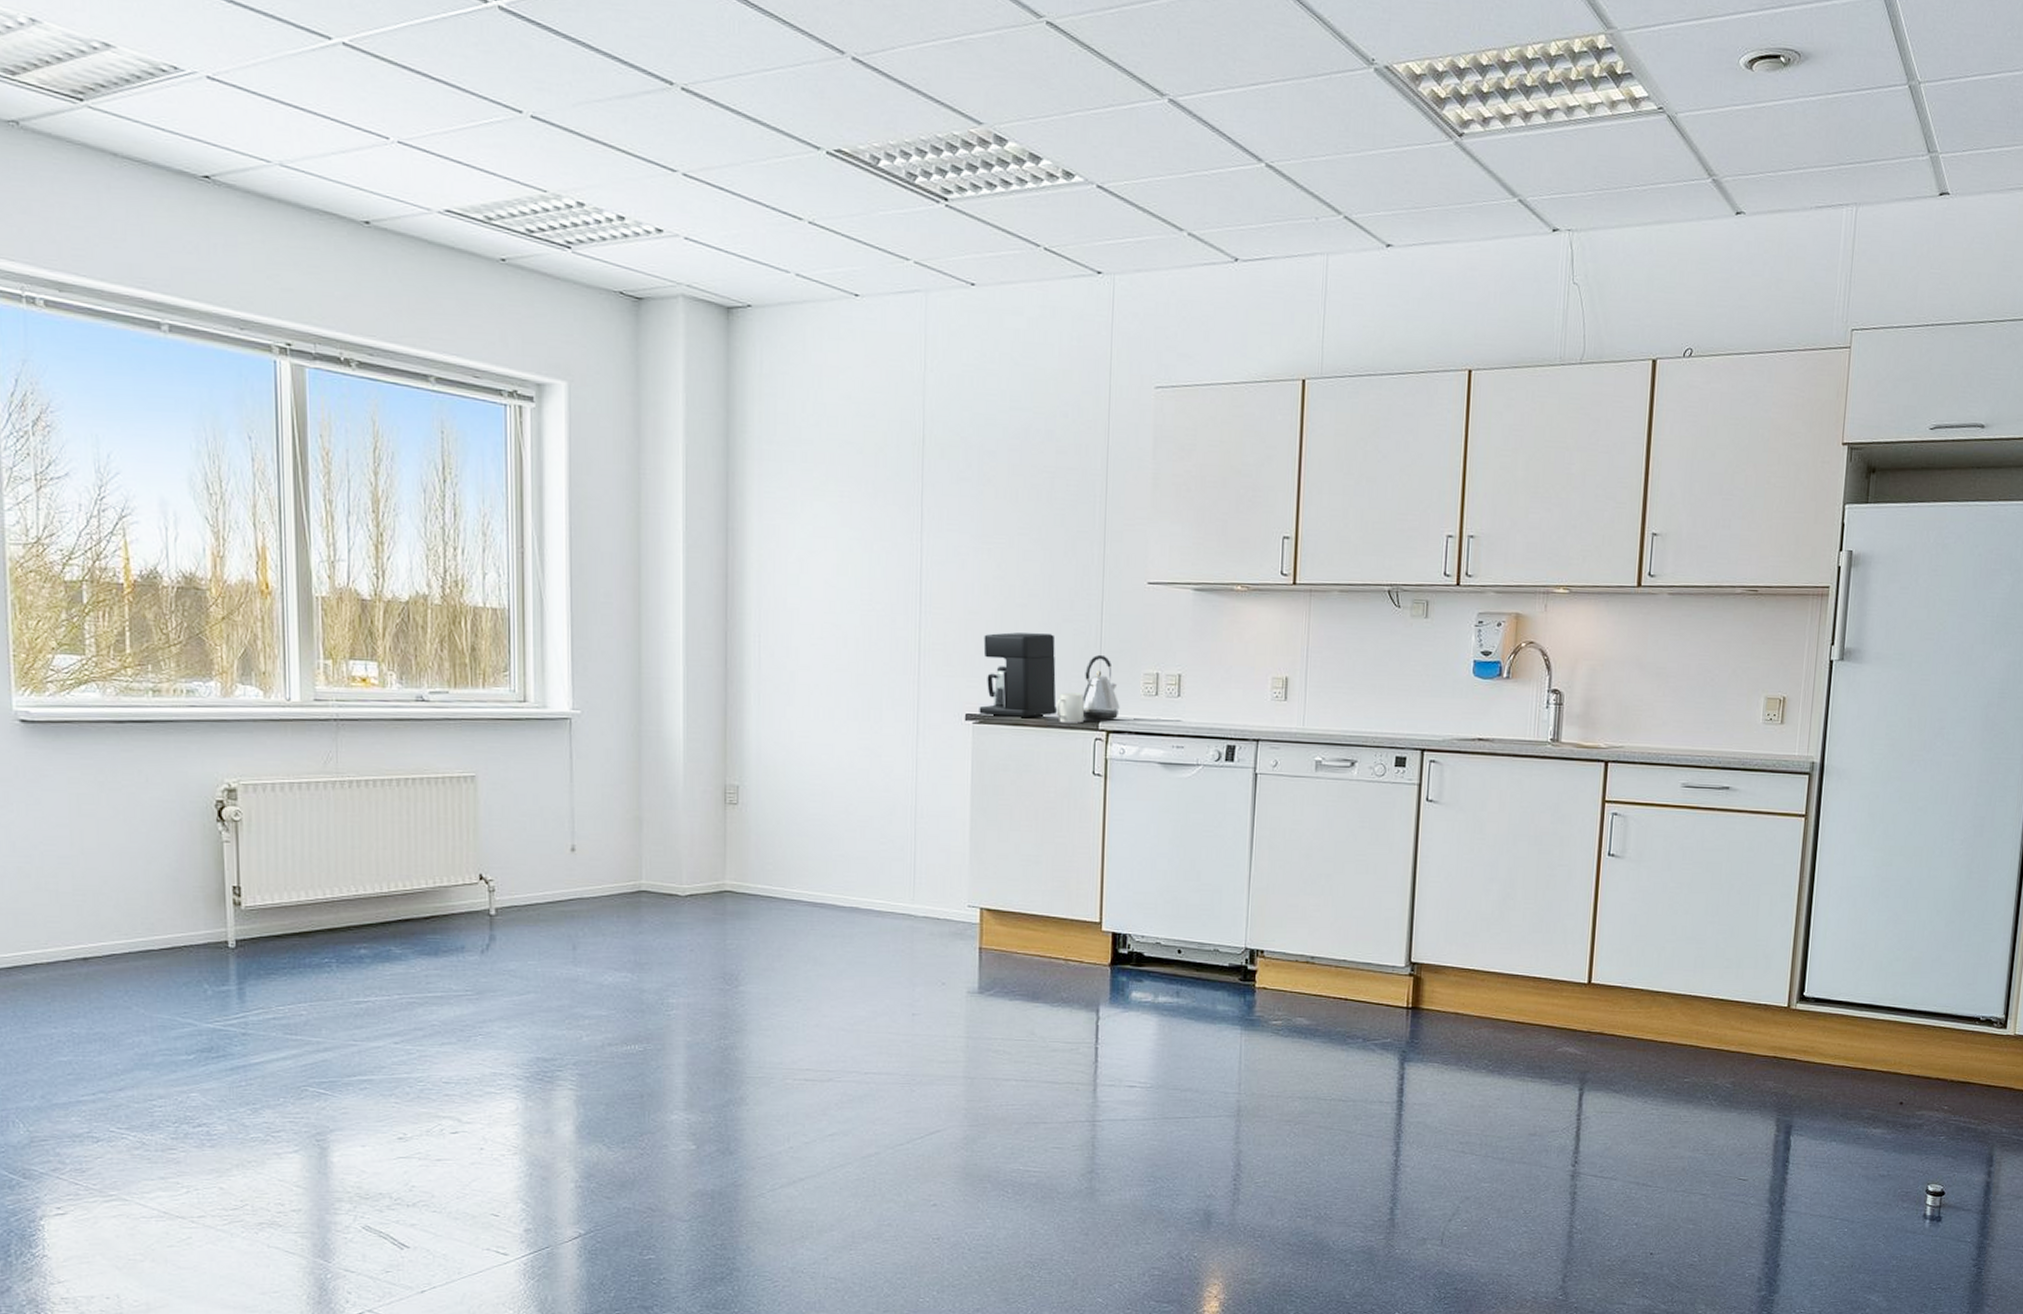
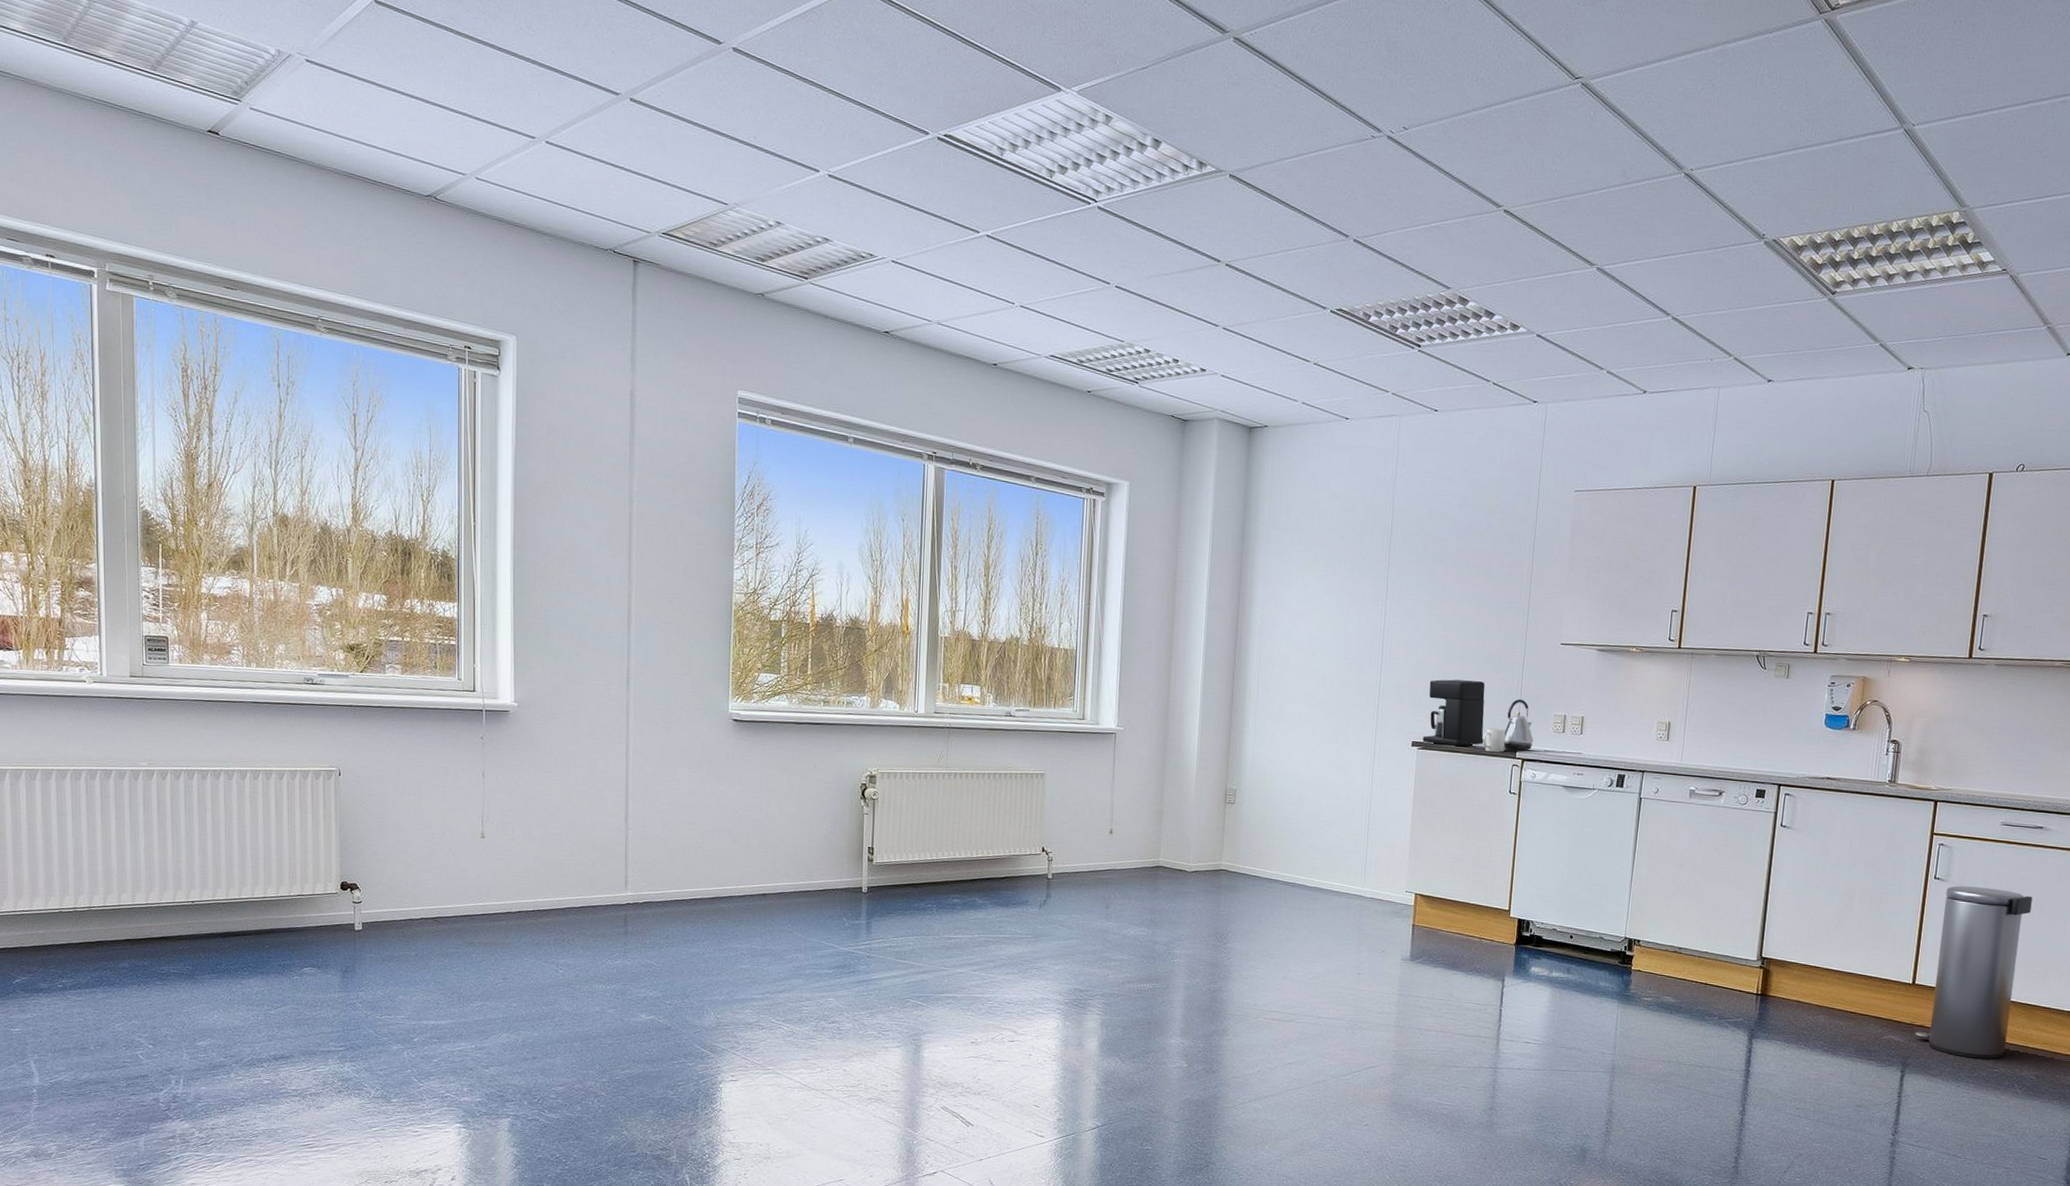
pedal bin: none [1592,862,1721,1068] -> present [1914,885,2033,1060]

